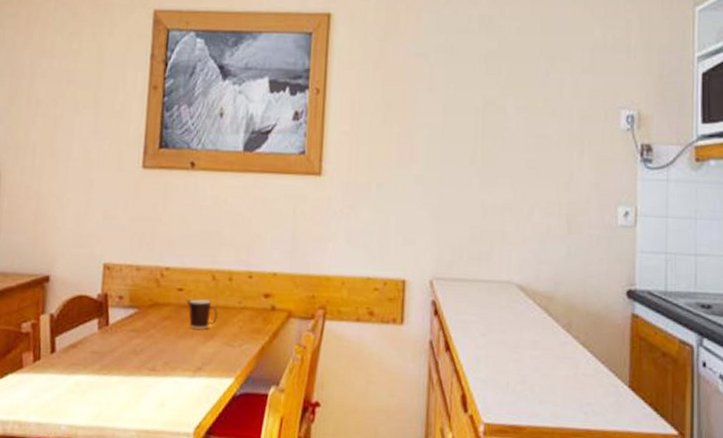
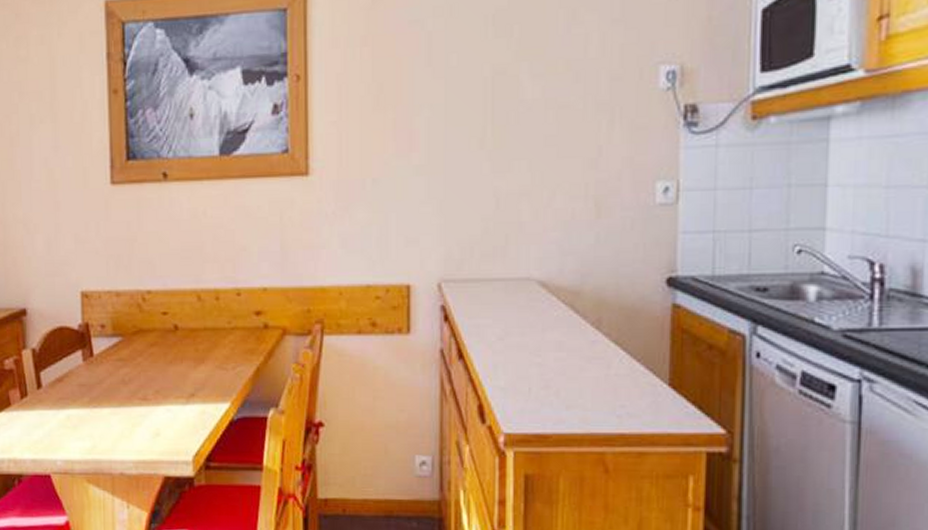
mug: present [188,299,218,330] -> none [175,322,207,355]

